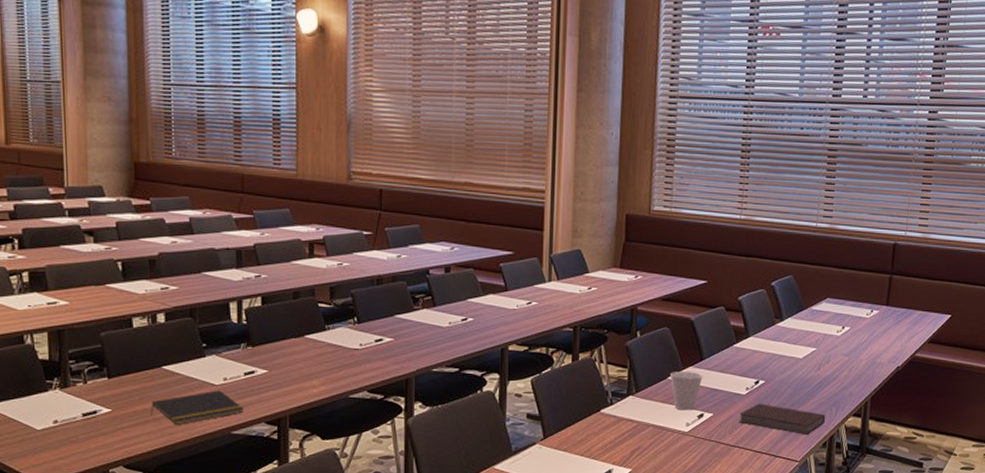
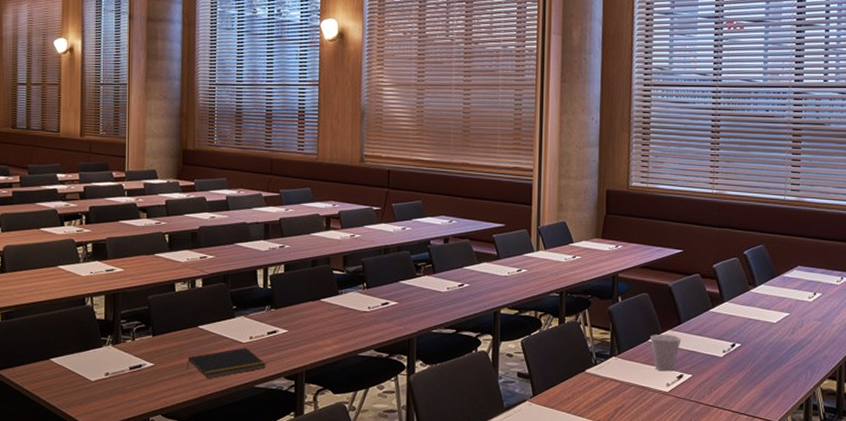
notebook: present [739,404,825,436] -> none [717,366,801,397]

